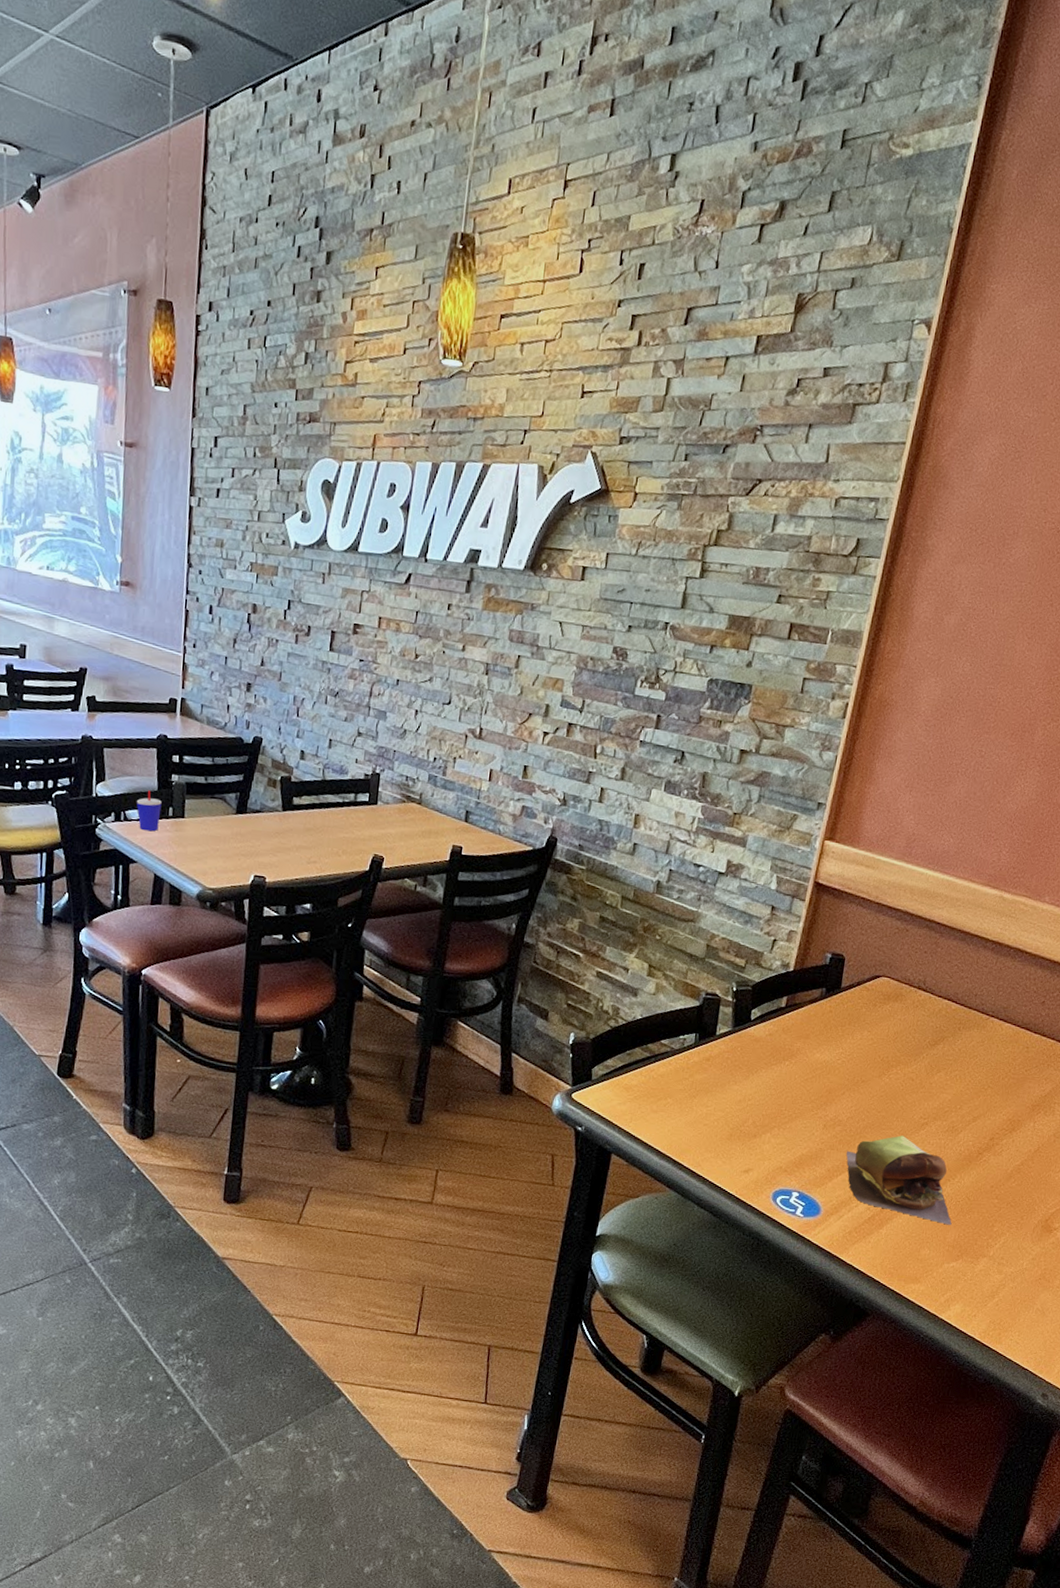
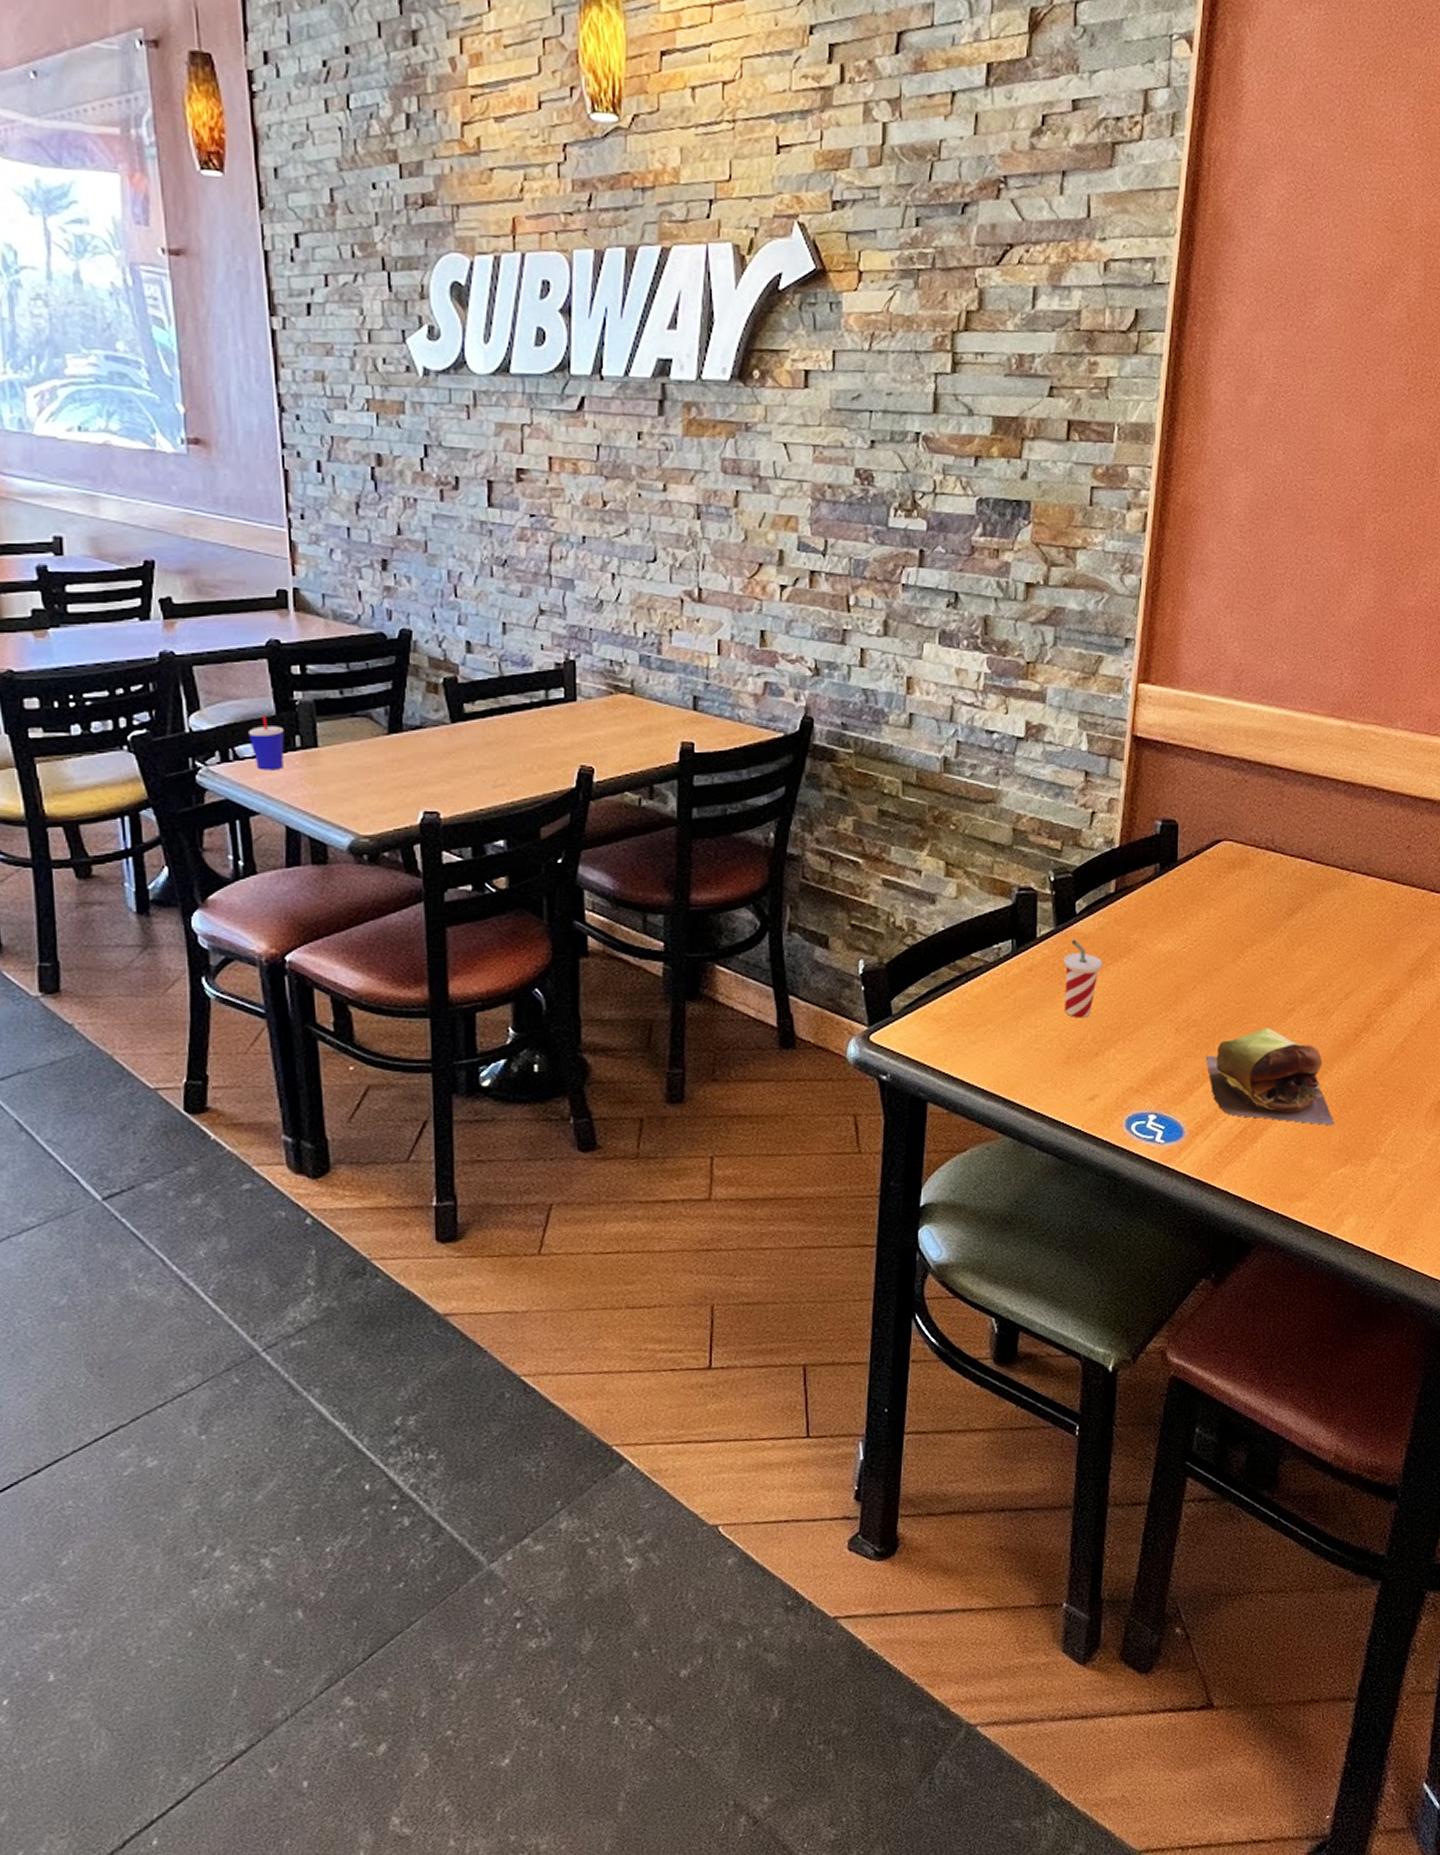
beverage cup: none [732,1040,769,1105] -> present [1063,940,1104,1018]

